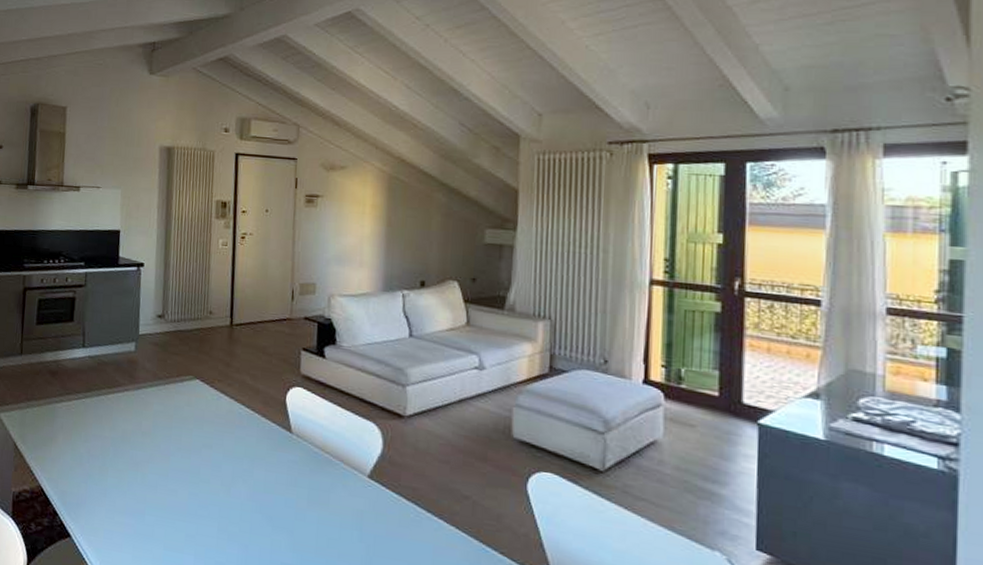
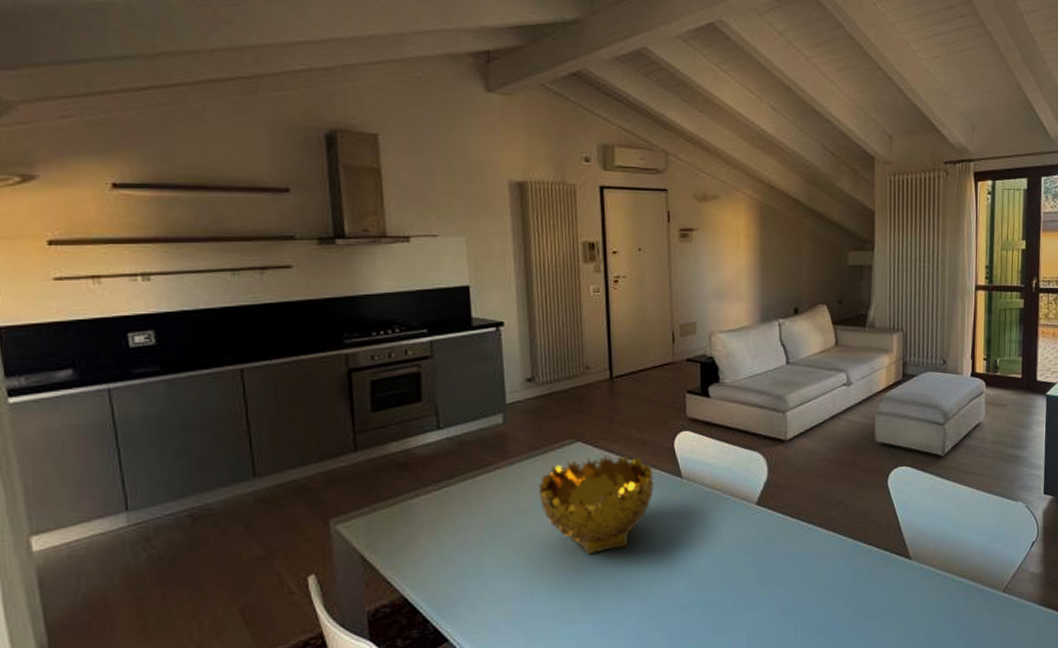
decorative bowl: none [158,395,264,490] -> present [538,454,654,555]

